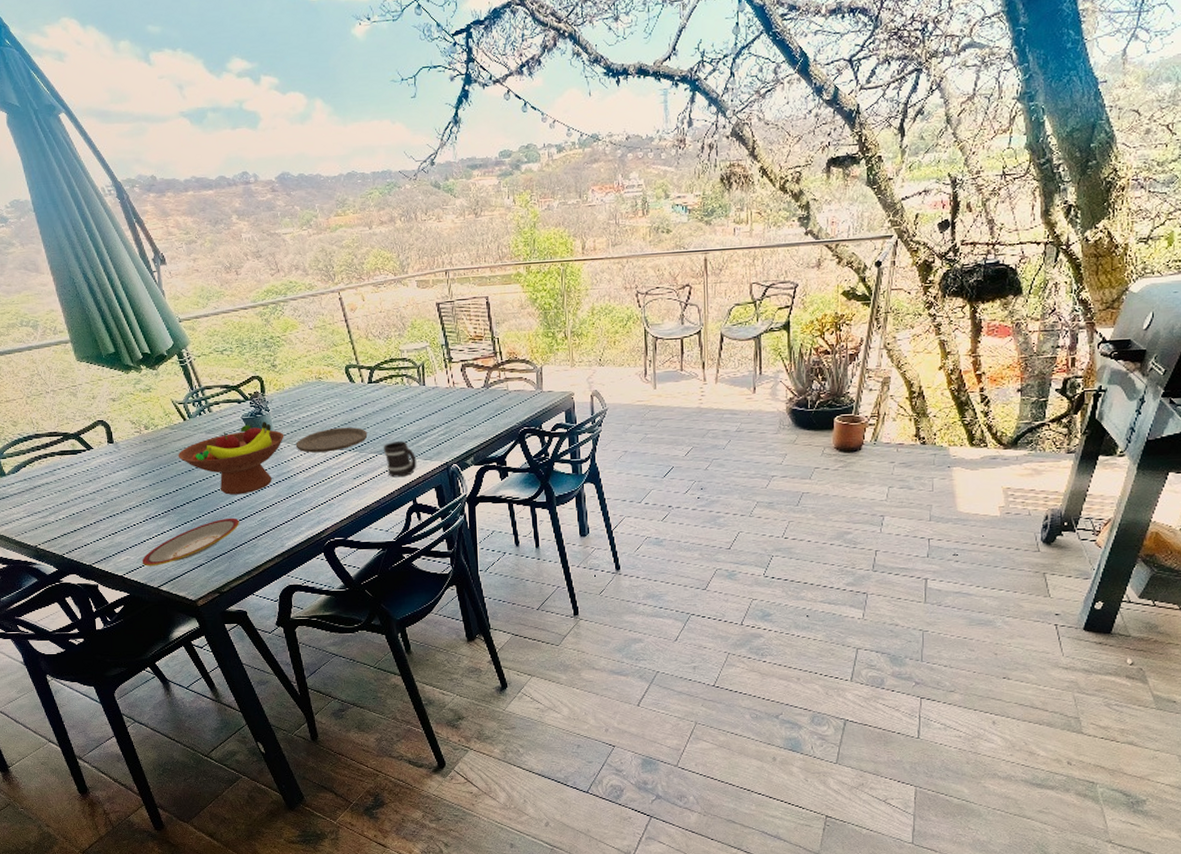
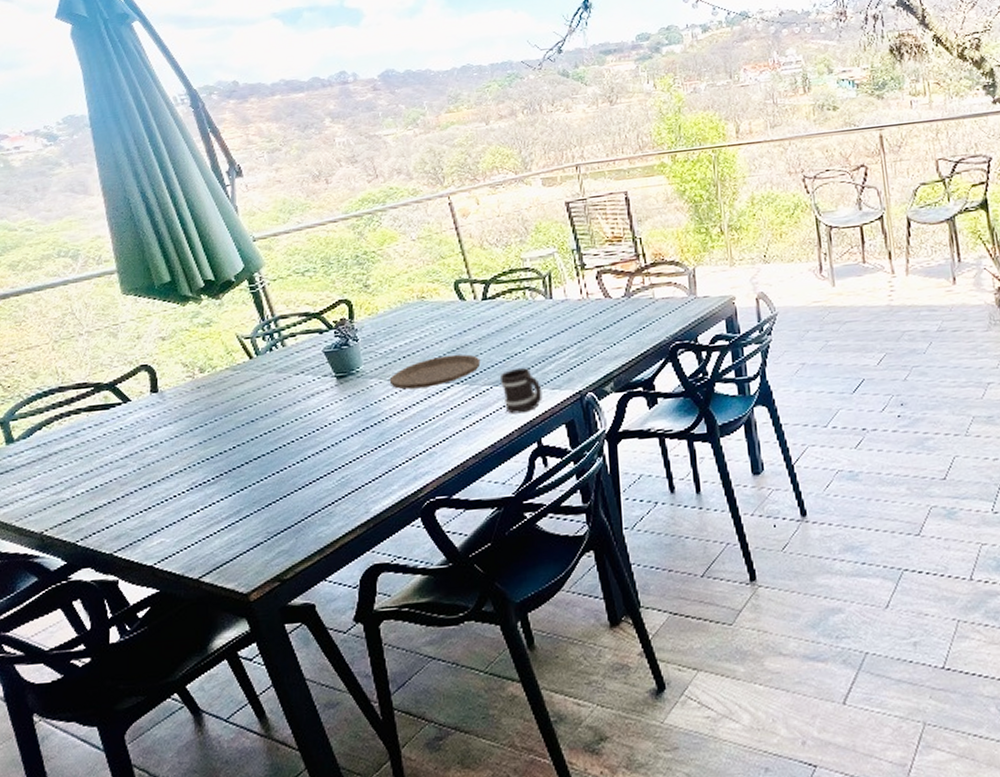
plate: present [142,517,239,566] -> none [180,478,312,551]
fruit bowl: present [178,421,284,495] -> none [239,353,376,449]

